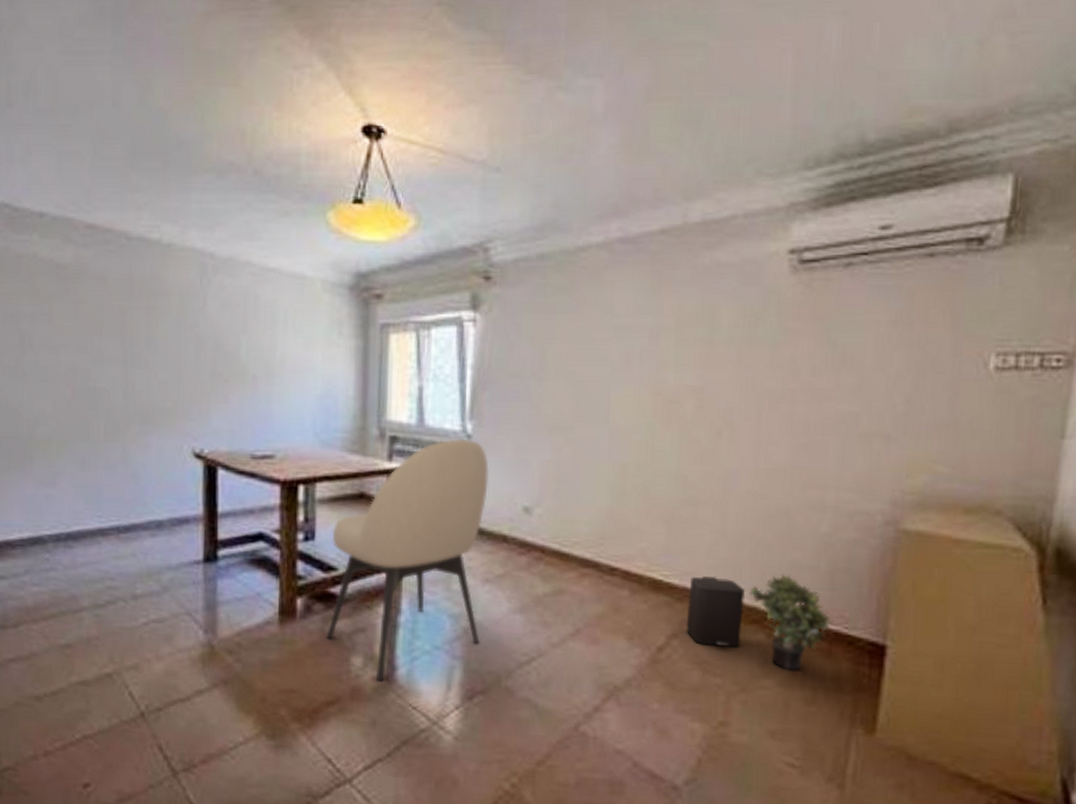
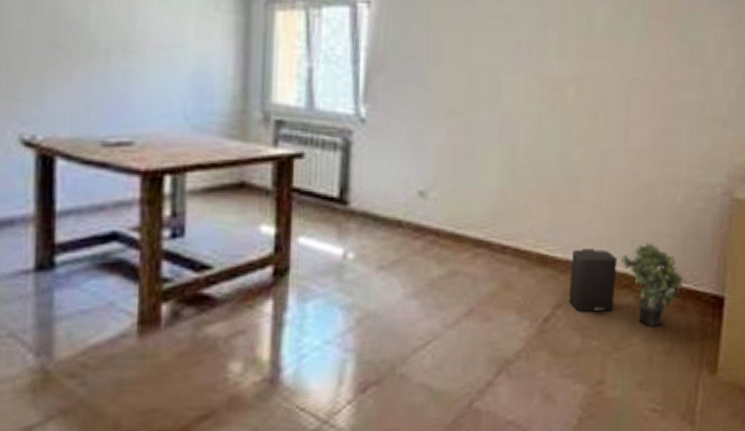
chair: present [326,438,489,681] -> none [198,122,383,386]

